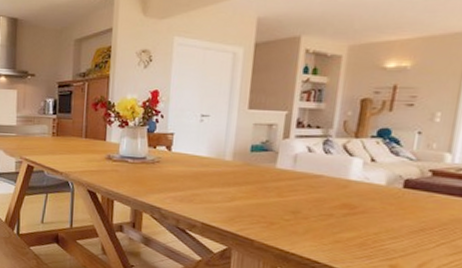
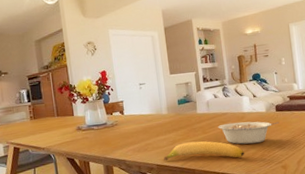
banana: none [213,202,335,240] -> present [163,141,245,161]
legume: none [302,189,405,227] -> present [218,121,280,144]

